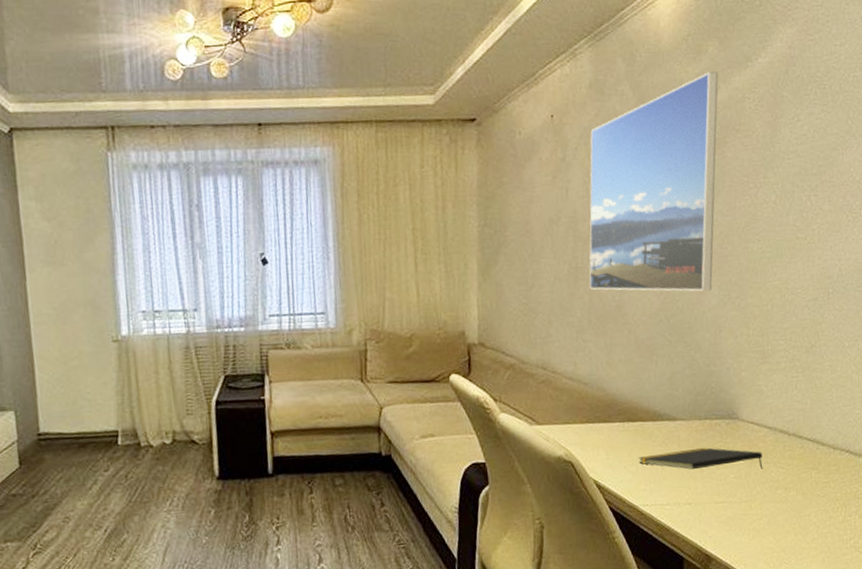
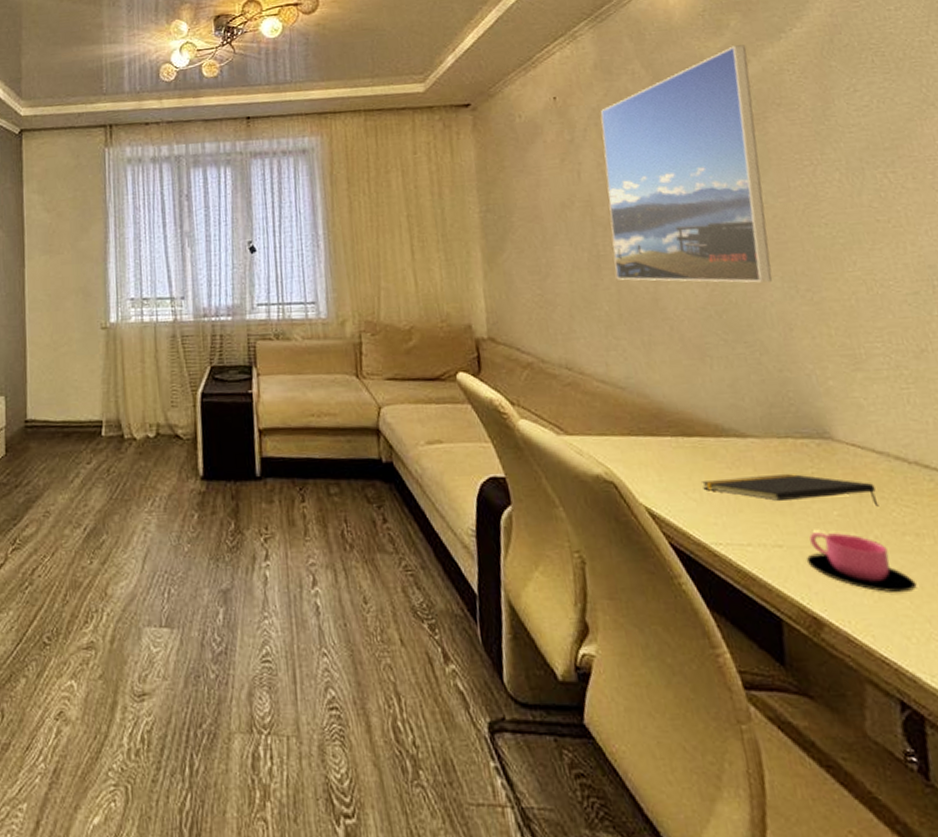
cup: none [706,490,780,532] -> present [806,532,917,593]

